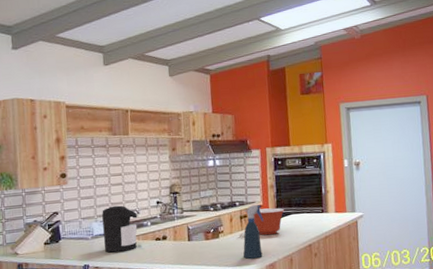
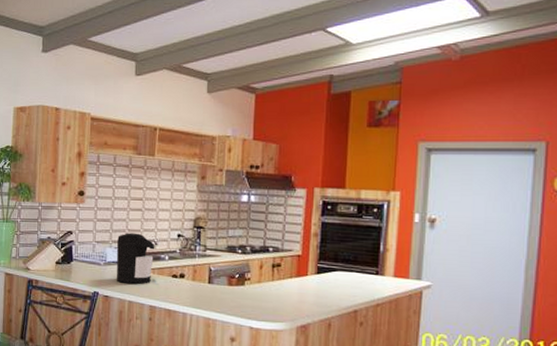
spray bottle: present [243,204,264,259] -> none [270,253,301,317]
mixing bowl: present [253,207,285,236] -> none [288,258,329,292]

